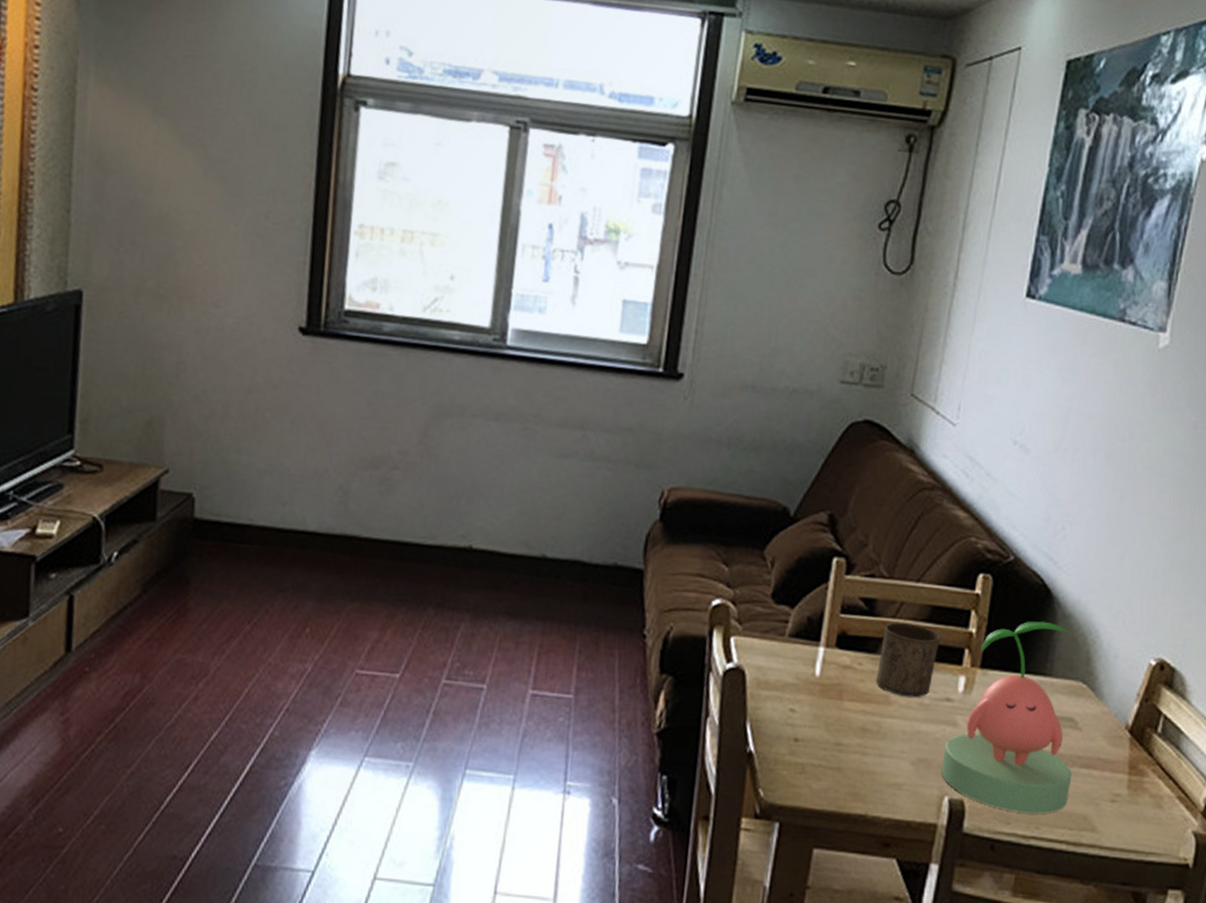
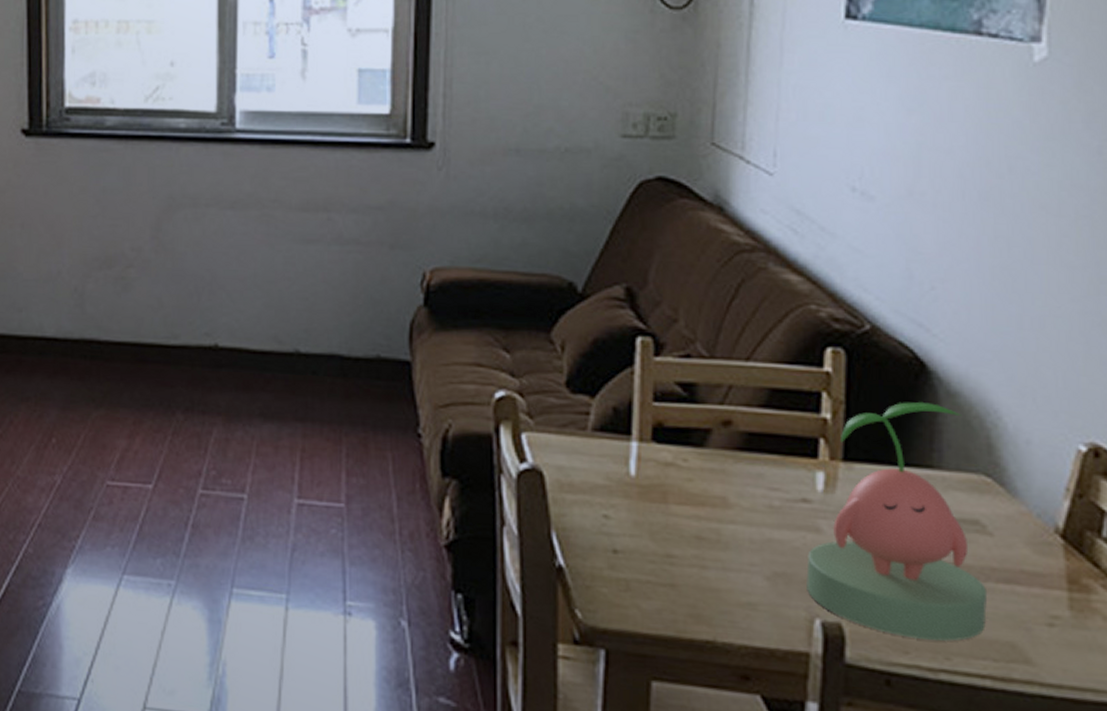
cup: present [876,622,941,698] -> none [708,410,785,499]

